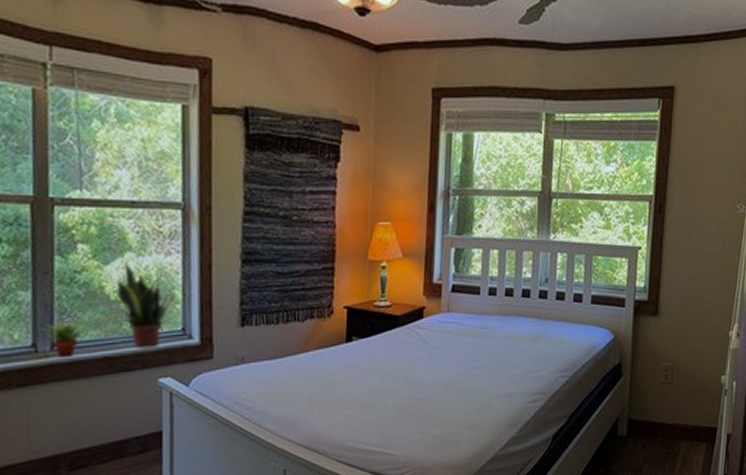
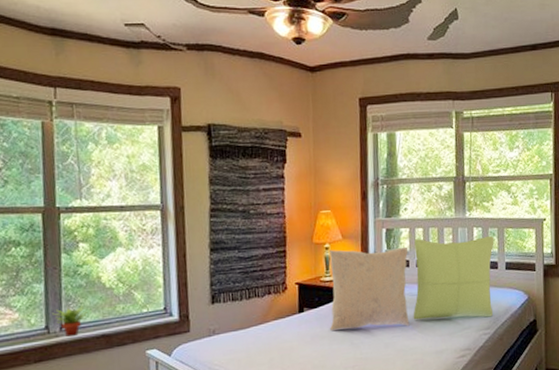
potted plant: present [116,262,177,350] -> none [110,256,159,327]
pillow: none [383,270,480,365] -> present [330,246,410,331]
pillow: none [481,262,581,358] -> present [413,236,495,320]

